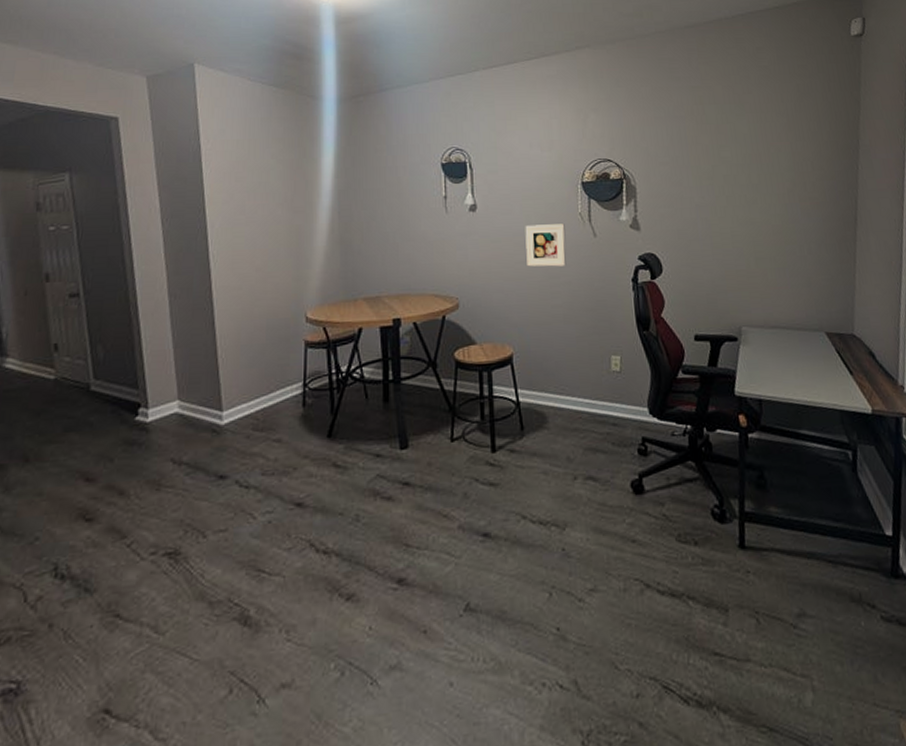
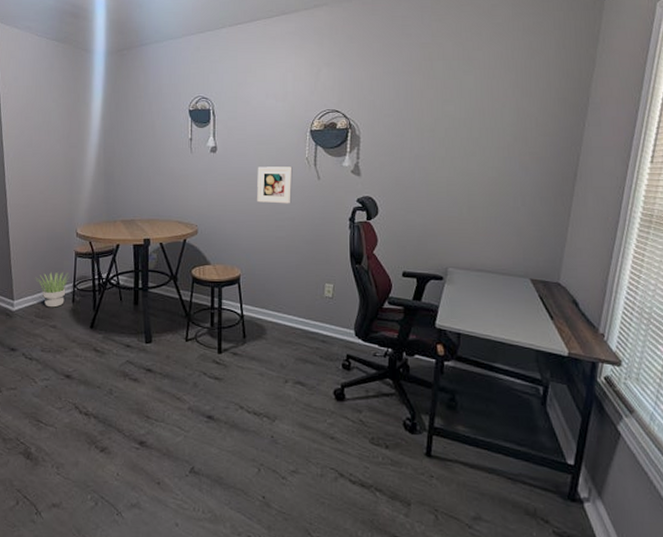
potted plant: none [252,369,297,416] -> present [35,272,69,308]

